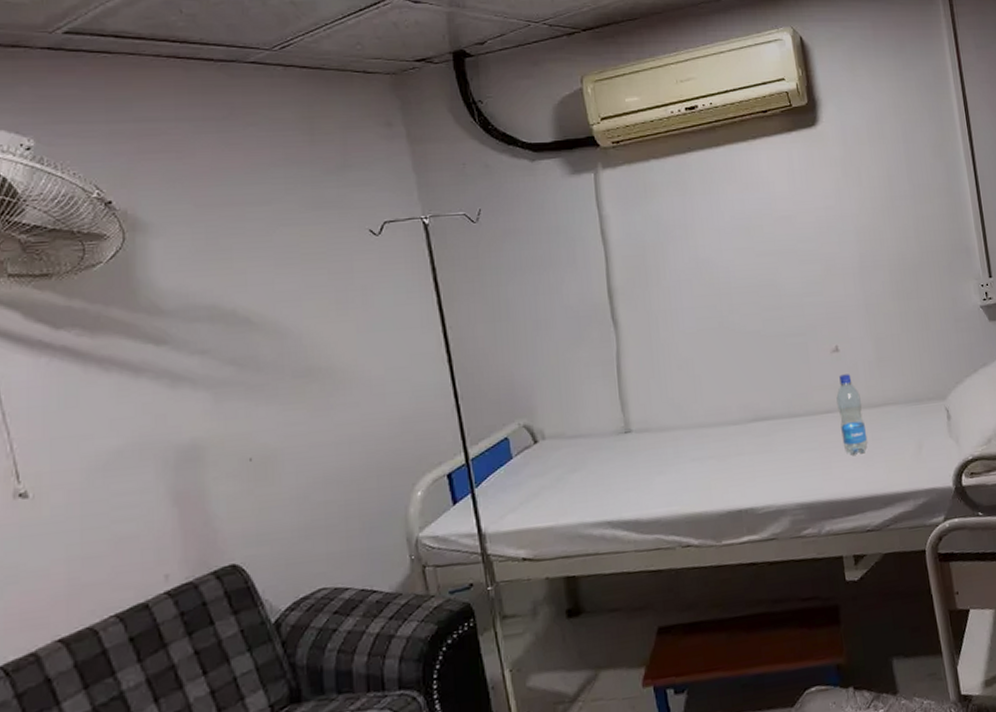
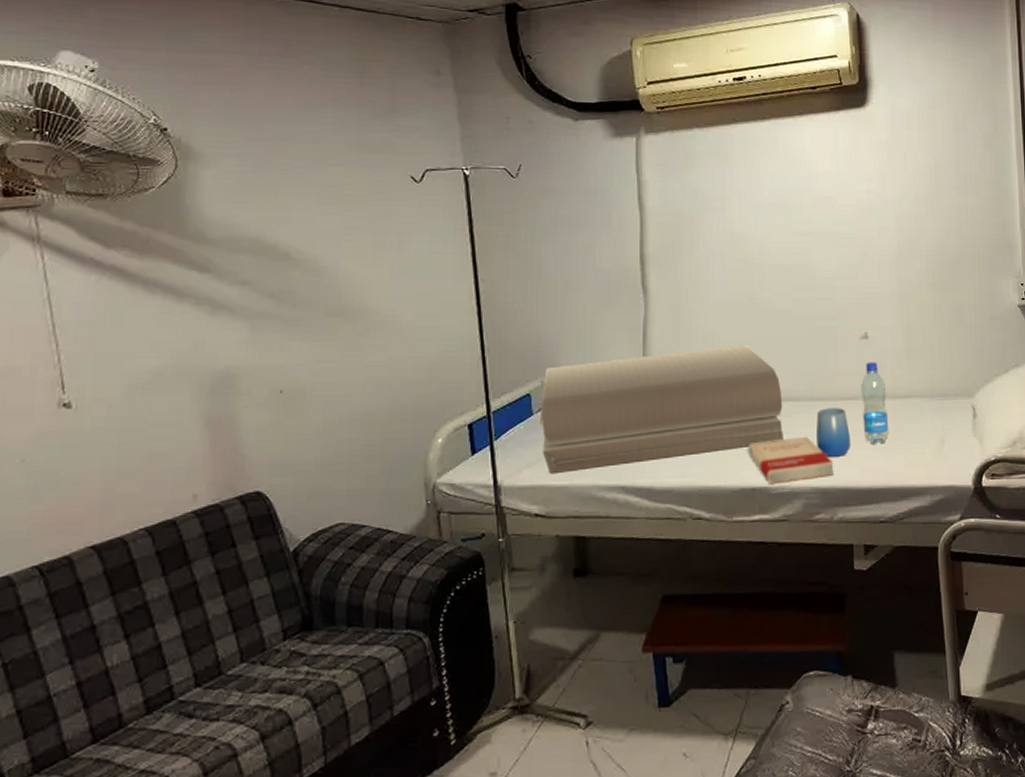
towel: none [519,368,765,516] -> present [540,344,783,473]
book: none [731,453,818,504] -> present [748,436,834,483]
cup: none [795,422,832,472] -> present [816,408,851,457]

